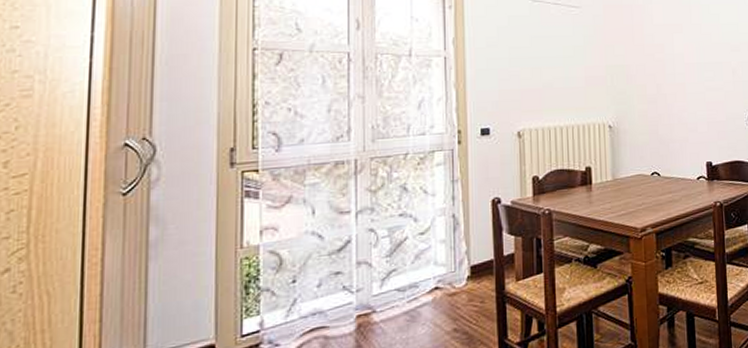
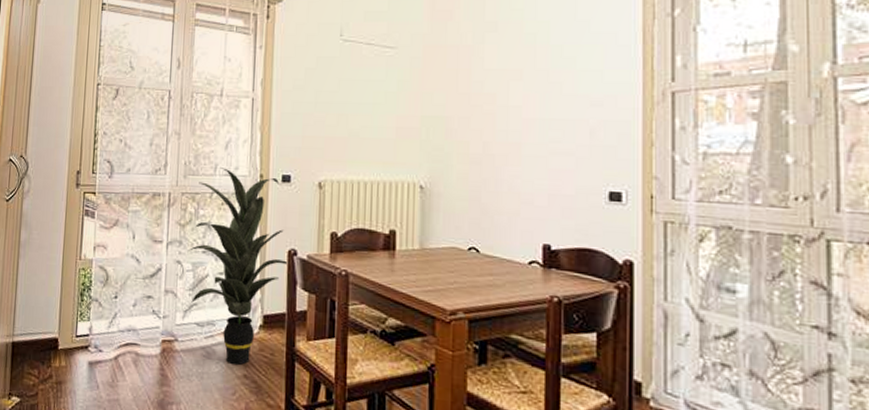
indoor plant: none [381,127,494,322] -> present [187,168,289,366]

